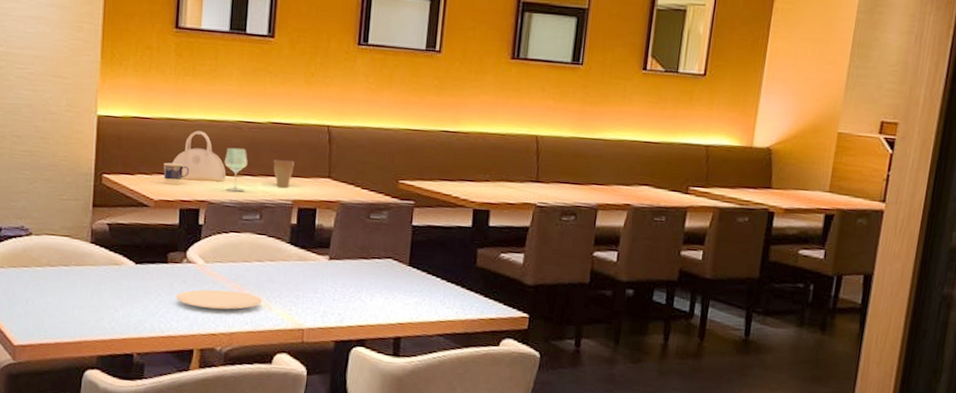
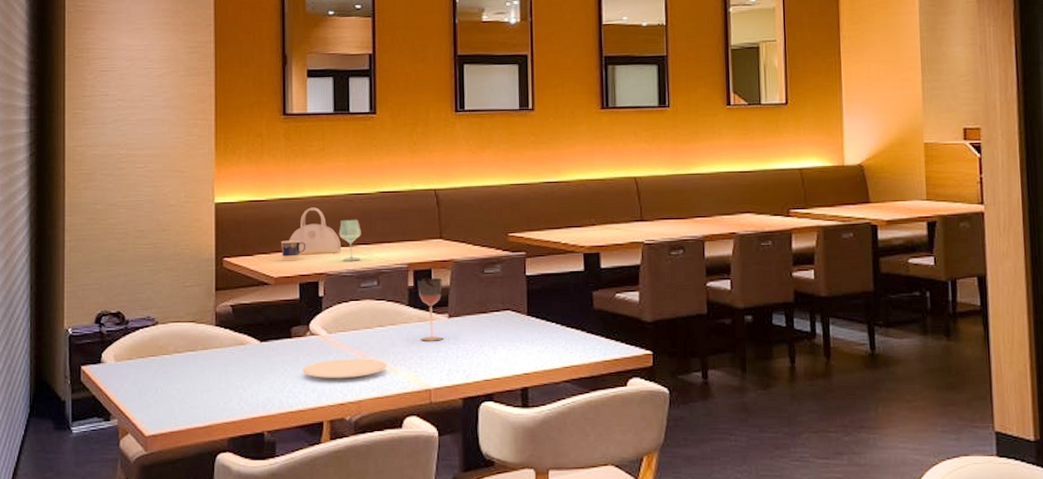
cup: present [273,159,295,189] -> none [385,226,406,253]
wineglass: none [299,217,326,282] -> present [418,277,443,341]

